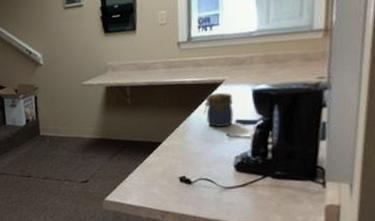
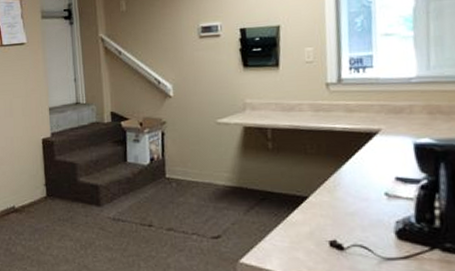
jar: present [203,92,234,127] -> none [357,143,393,184]

